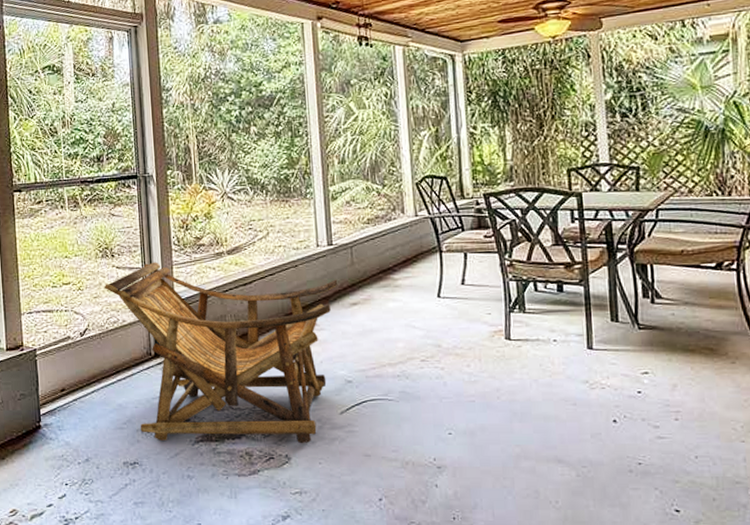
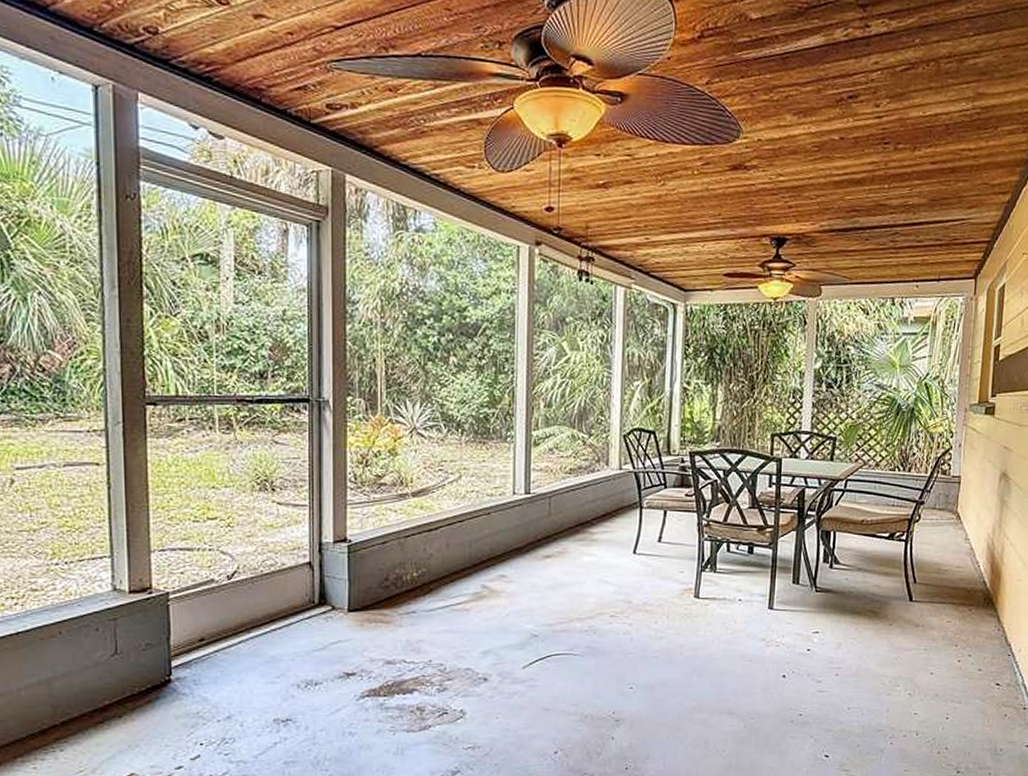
lounge chair: present [105,262,338,444] -> none [261,499,532,699]

